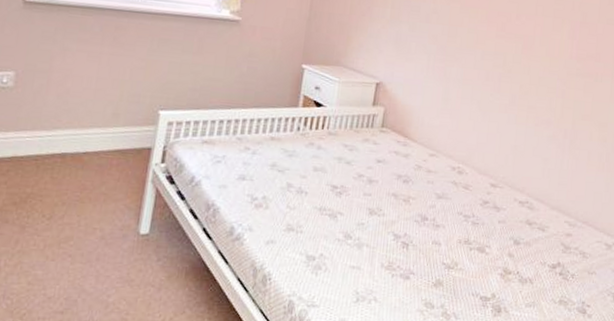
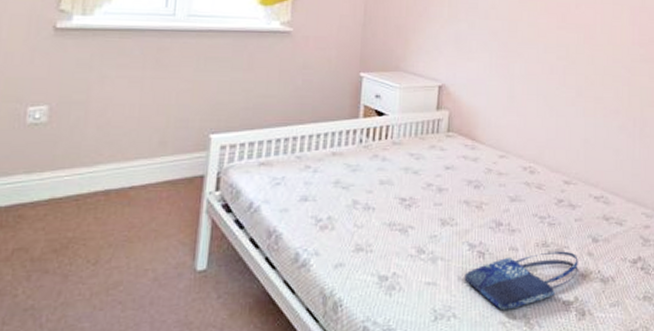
shopping bag: none [387,249,499,300] -> present [464,251,578,311]

